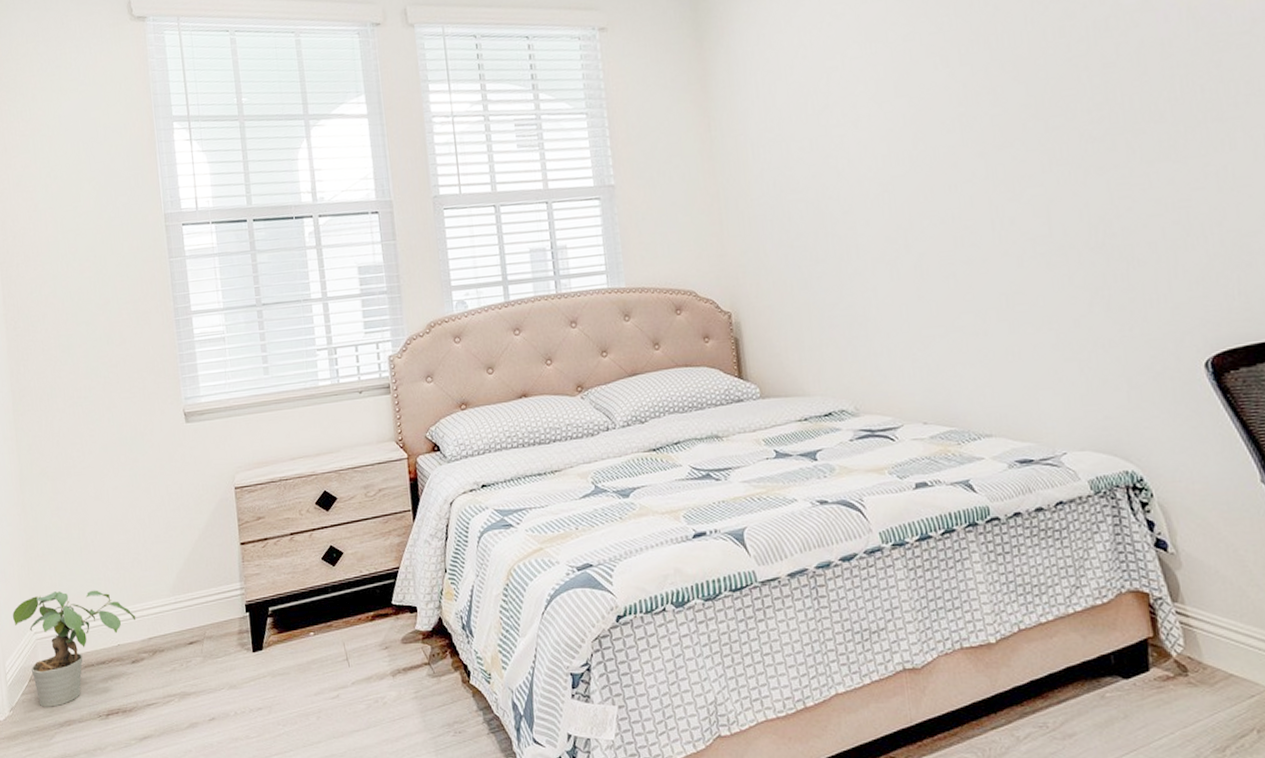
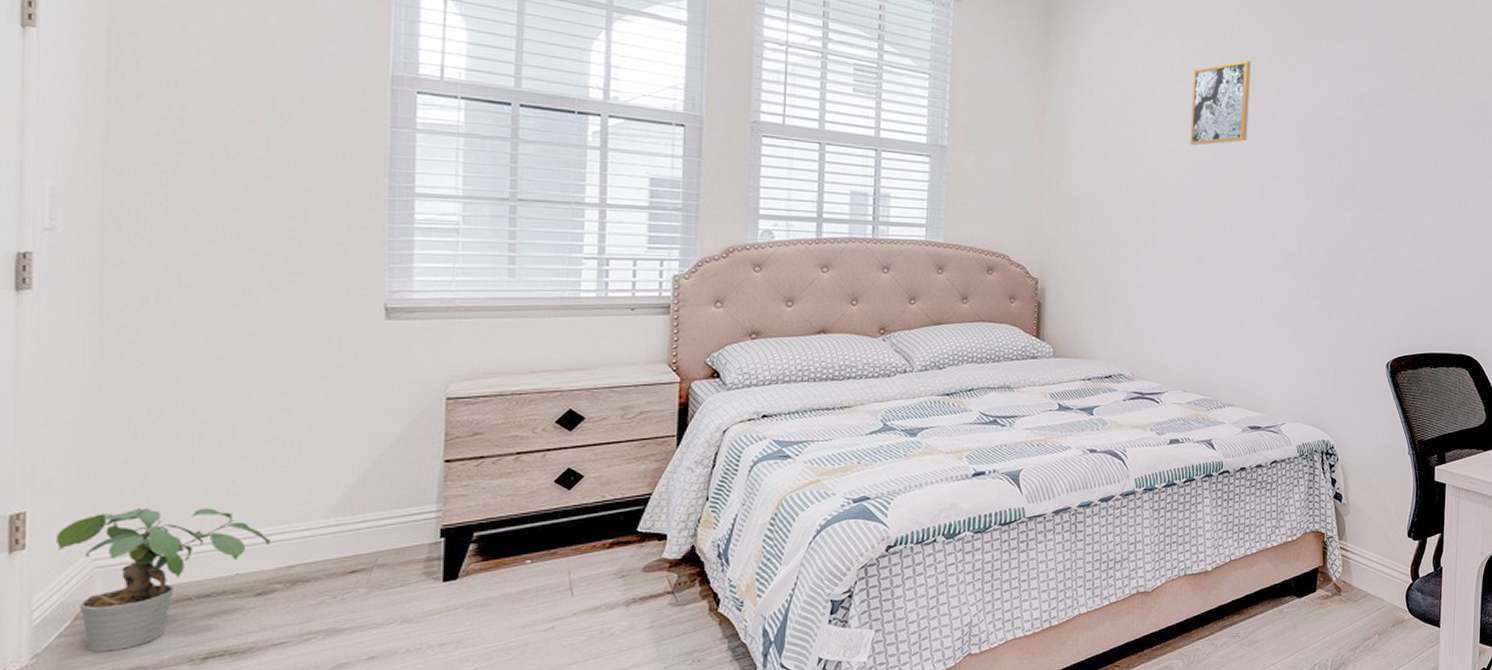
wall art: none [874,12,956,129] -> present [1190,60,1251,146]

